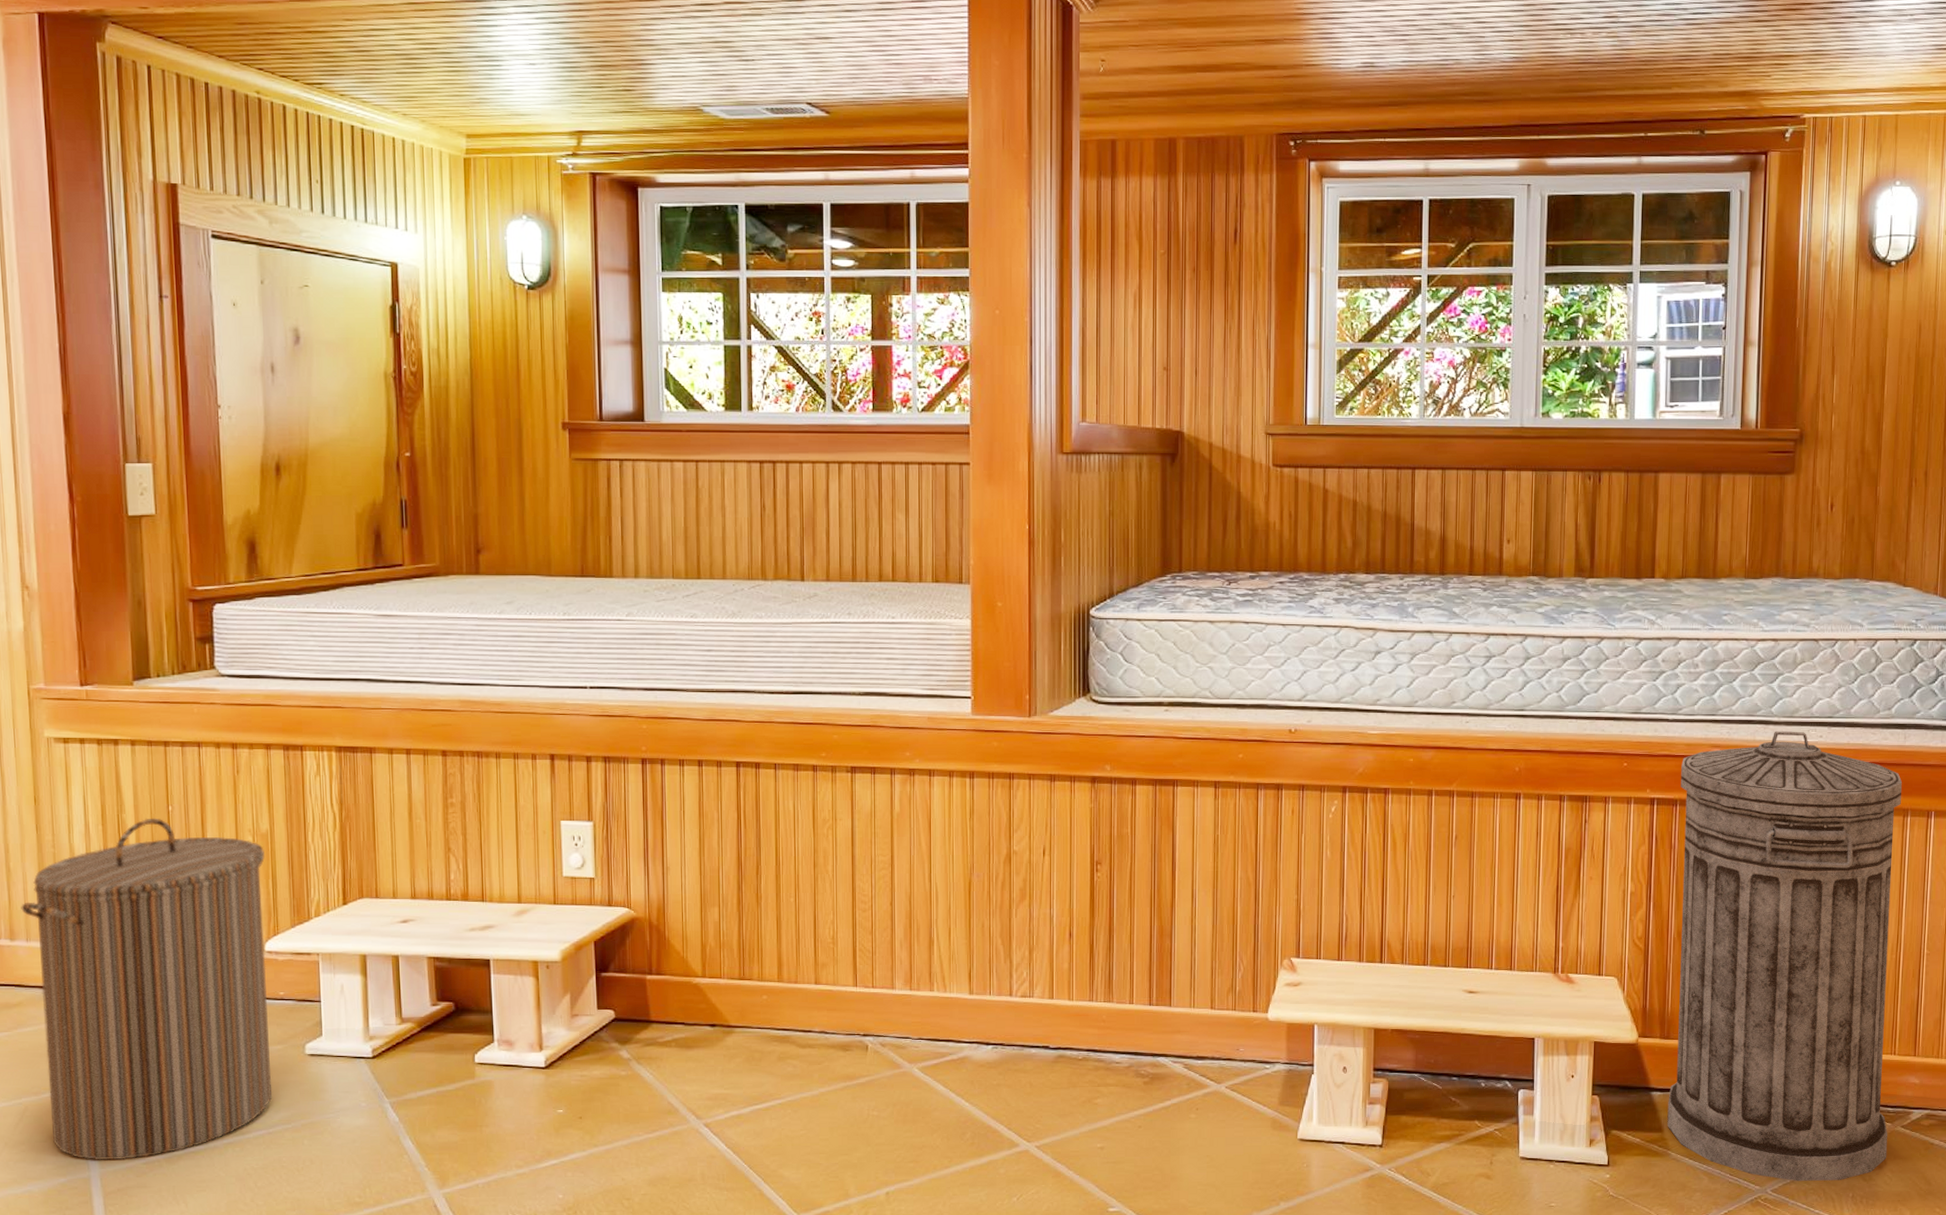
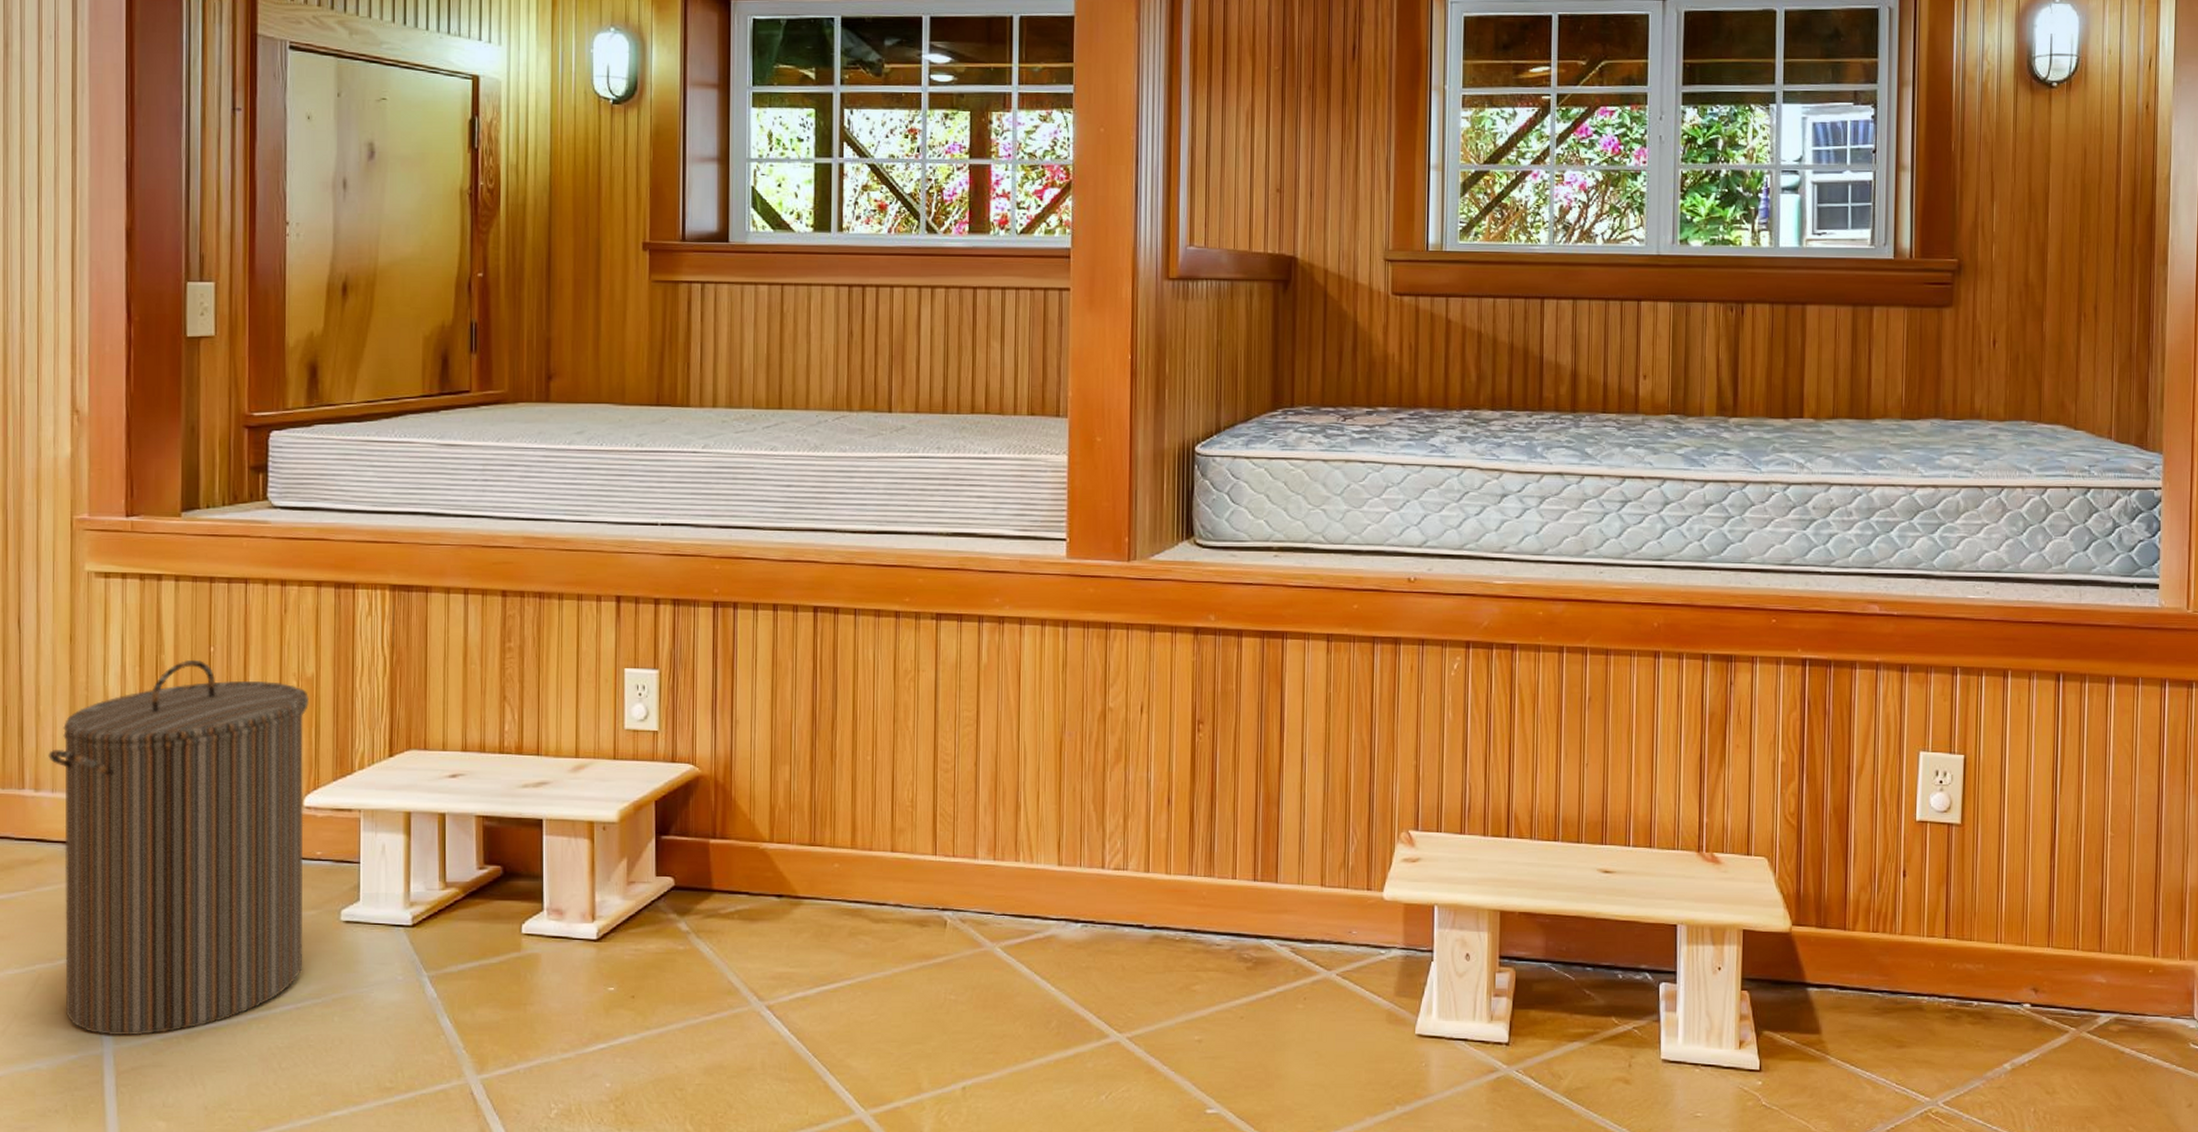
trash can: present [1667,731,1902,1181] -> none [1825,586,2079,1093]

